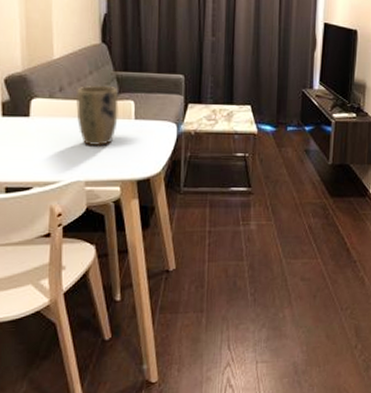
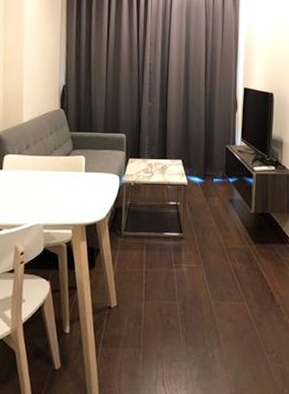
plant pot: present [75,86,119,147] -> none [39,144,72,195]

